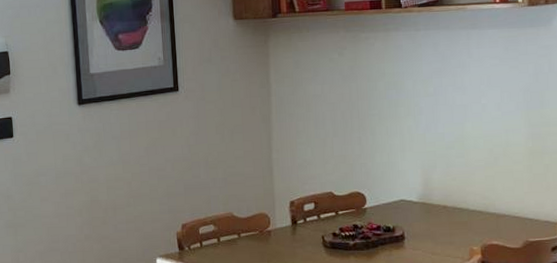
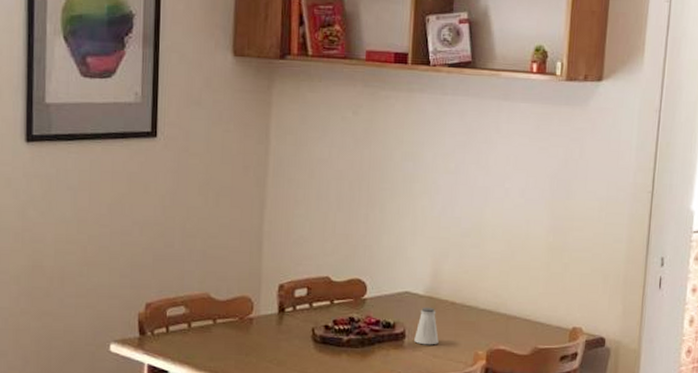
saltshaker: none [413,211,436,245] -> present [414,307,439,345]

